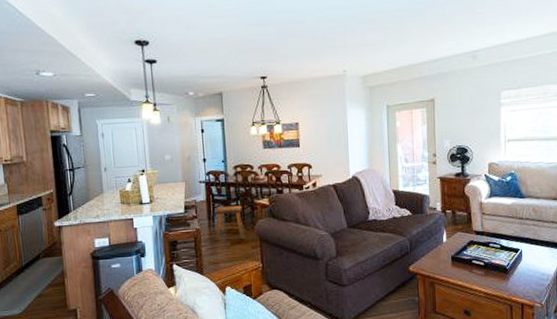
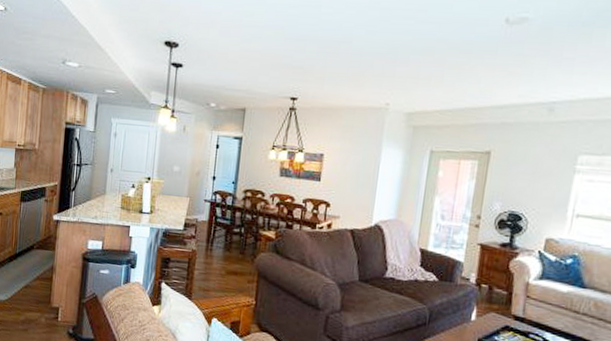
stool: present [213,205,247,242] -> none [208,230,246,272]

